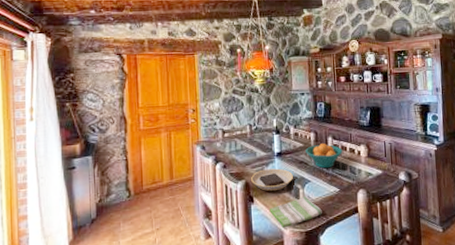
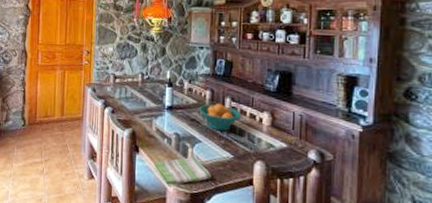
plate: present [251,168,293,192] -> none [138,121,183,145]

